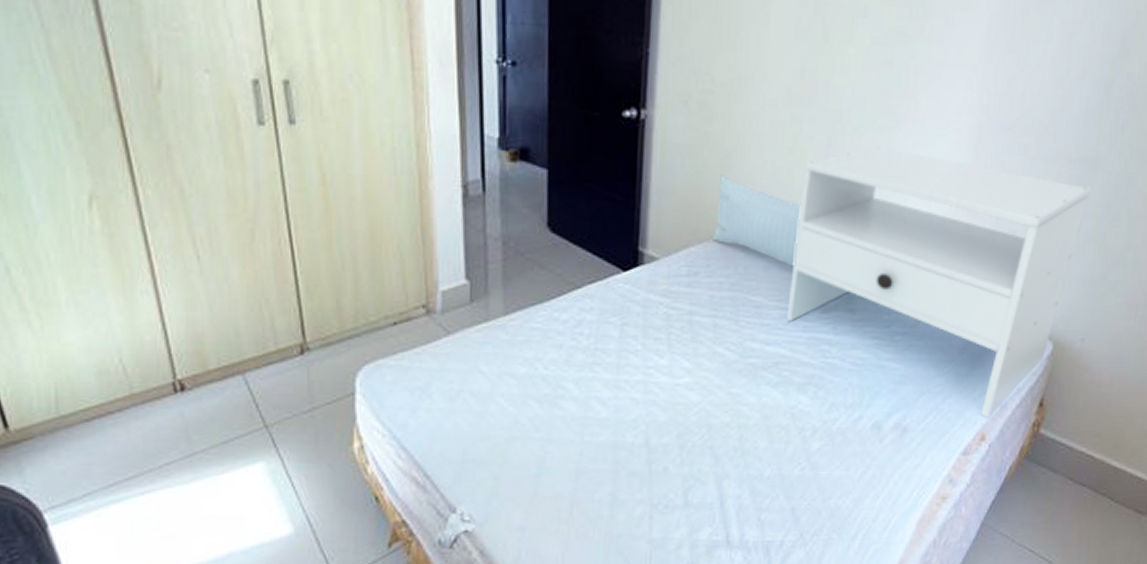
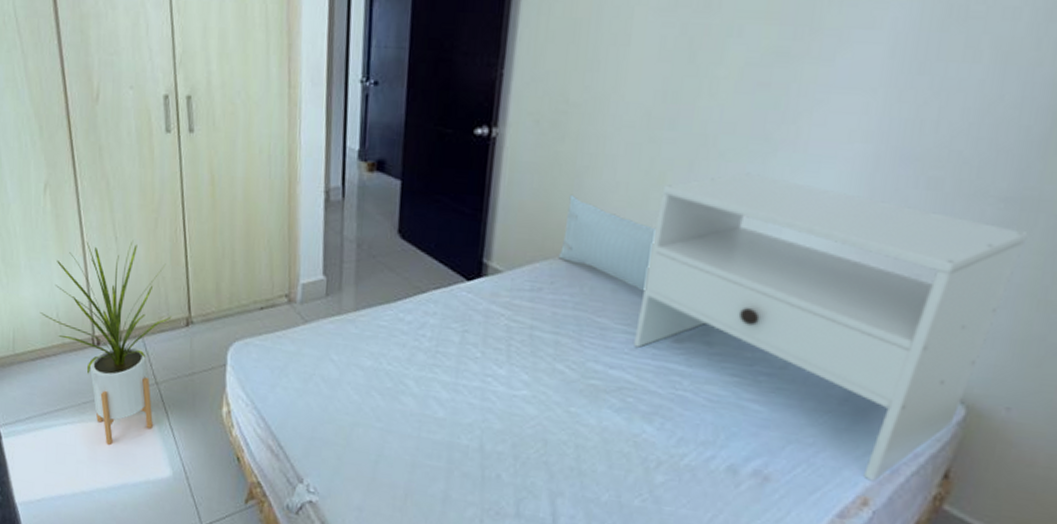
house plant: none [93,257,281,509] -> present [39,240,172,445]

